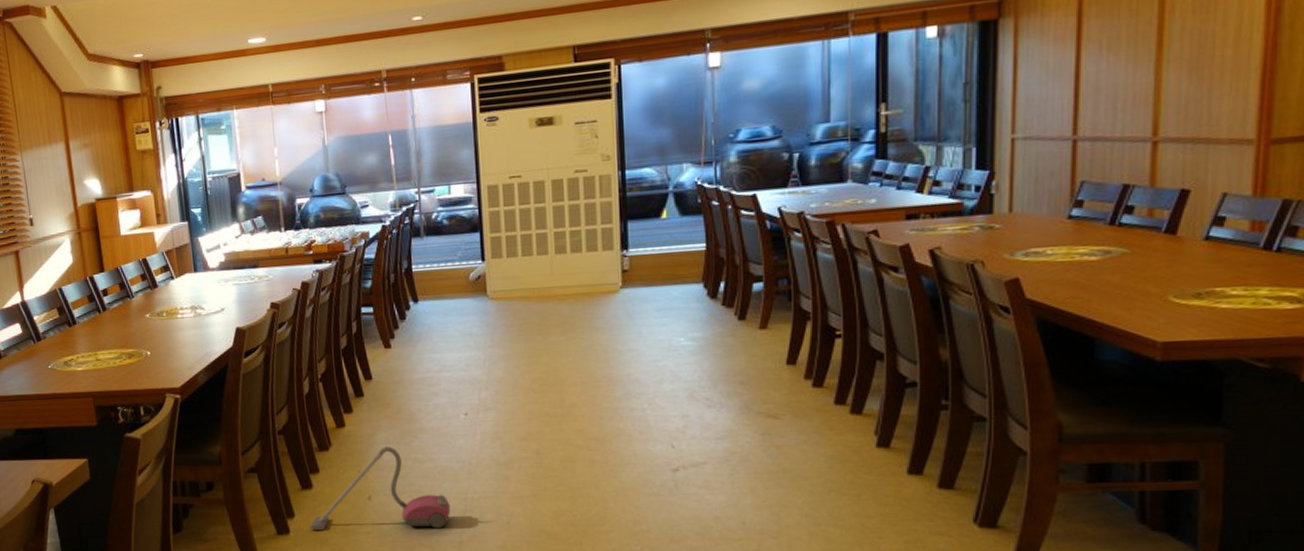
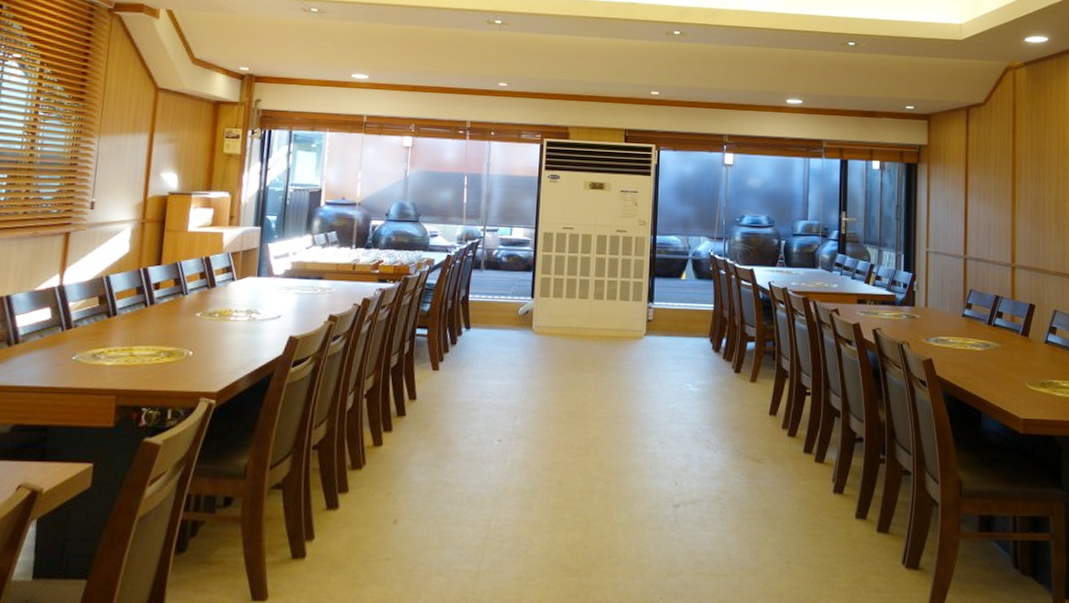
vacuum cleaner: present [310,446,451,530] -> none [328,468,474,557]

